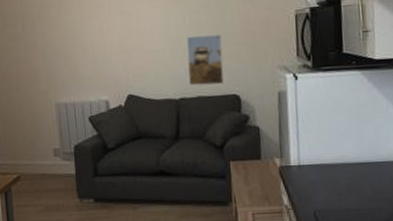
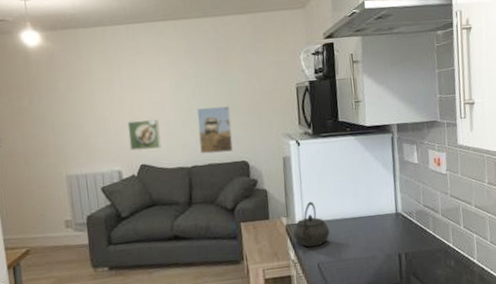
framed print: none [115,48,149,81] -> present [127,119,161,151]
kettle: none [286,141,329,193] -> present [292,201,330,248]

